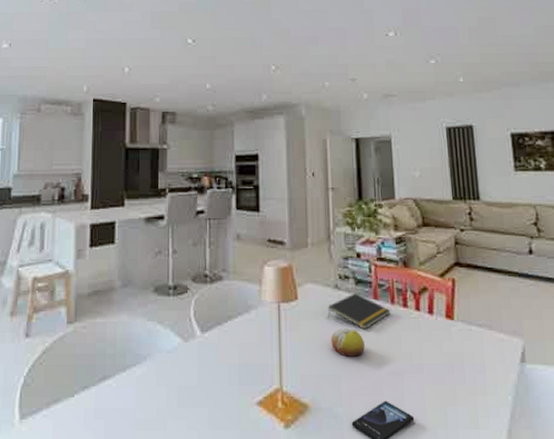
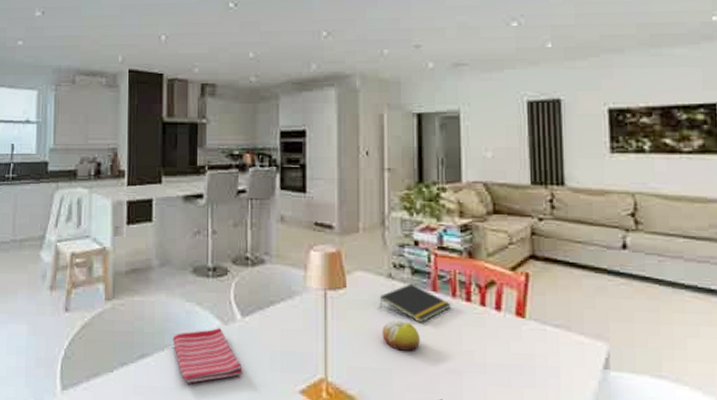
dish towel: none [134,345,203,403] -> present [172,328,243,383]

